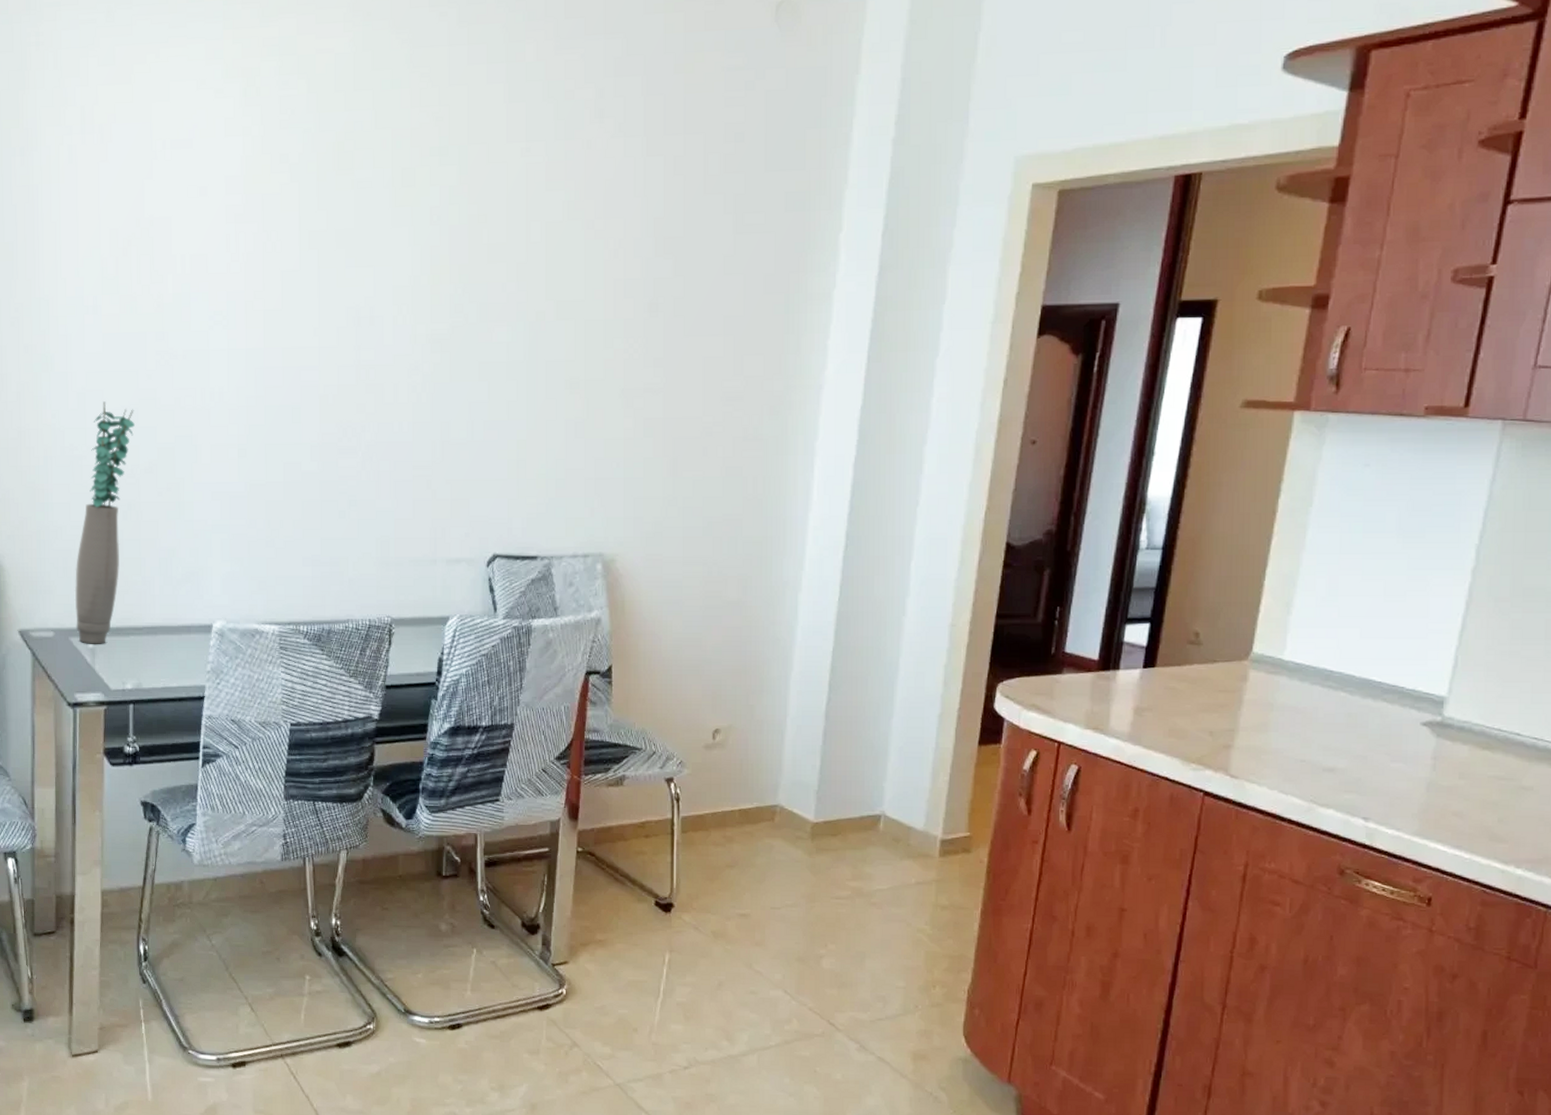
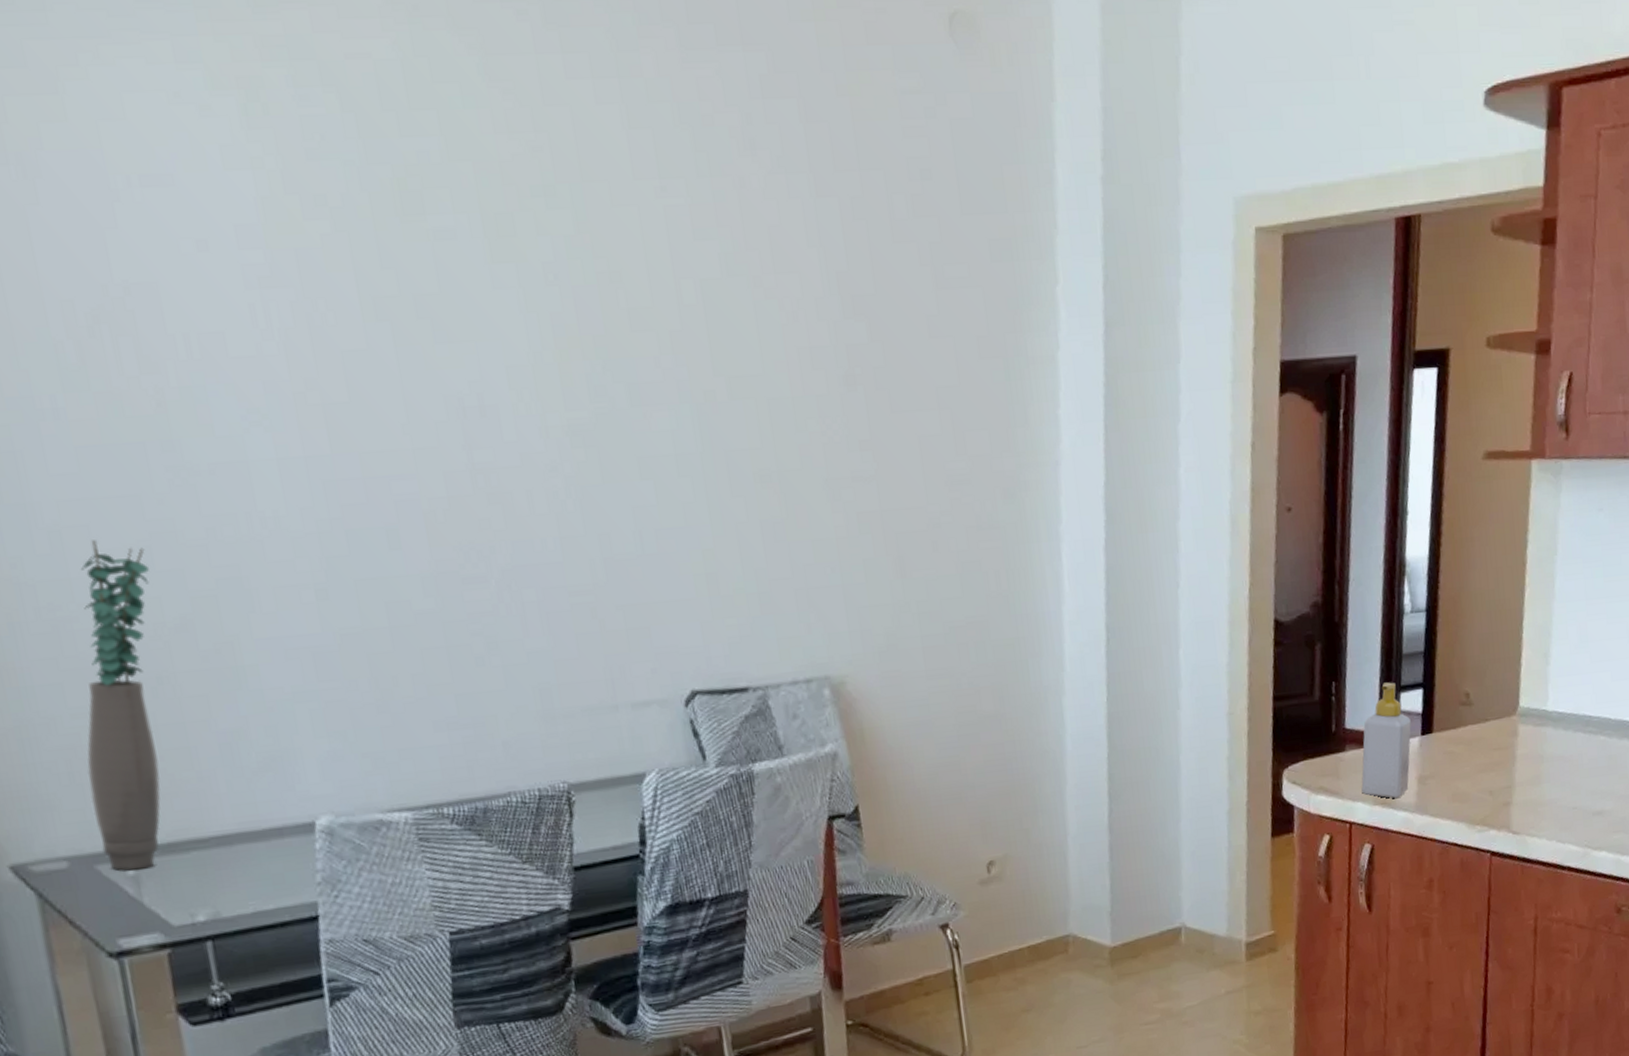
soap bottle: none [1074,613,1133,725] -> present [1361,682,1411,799]

